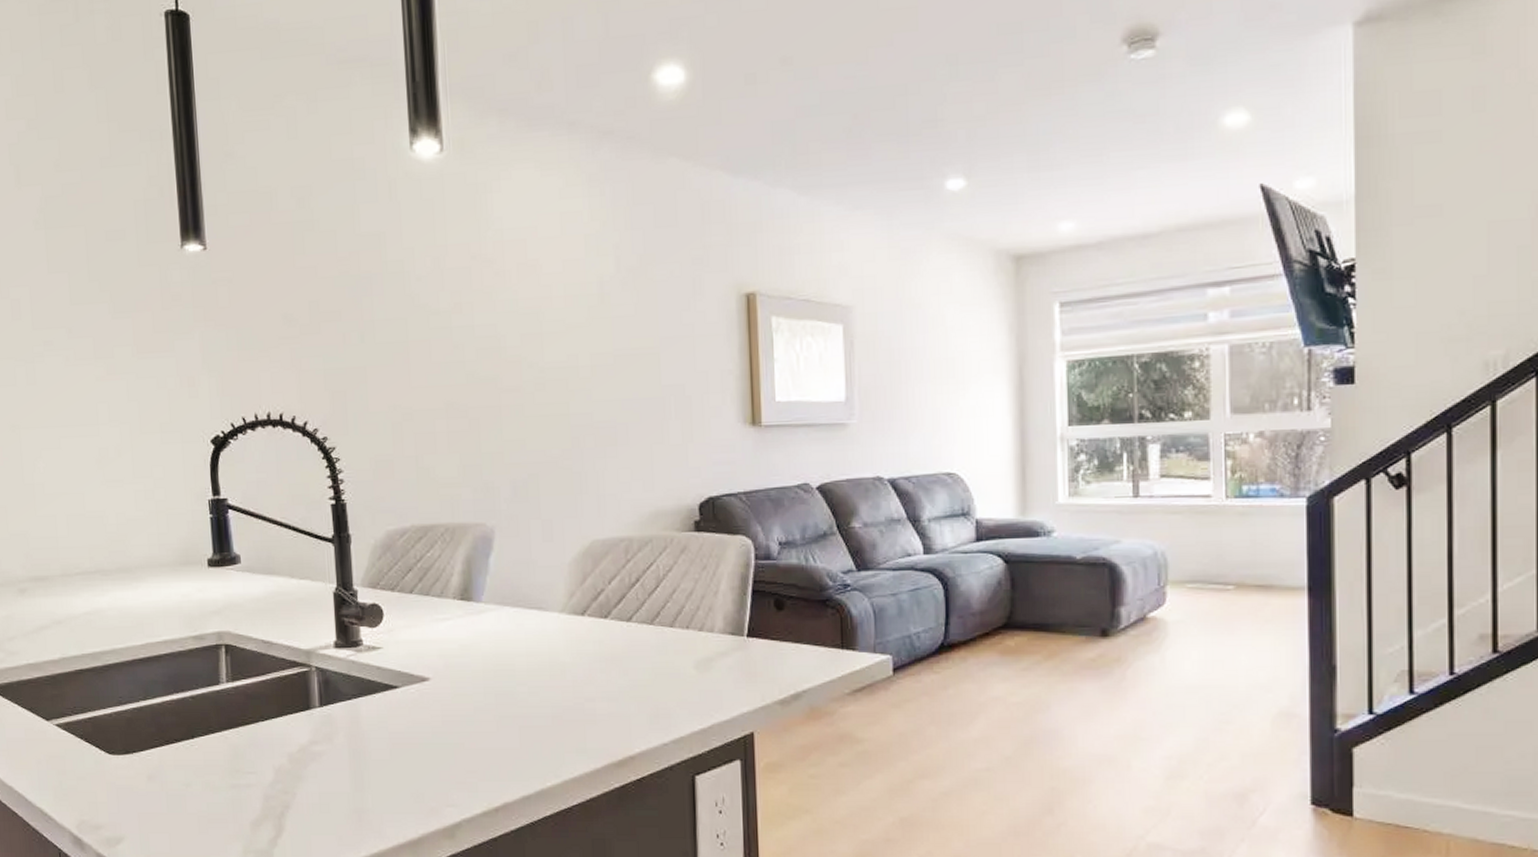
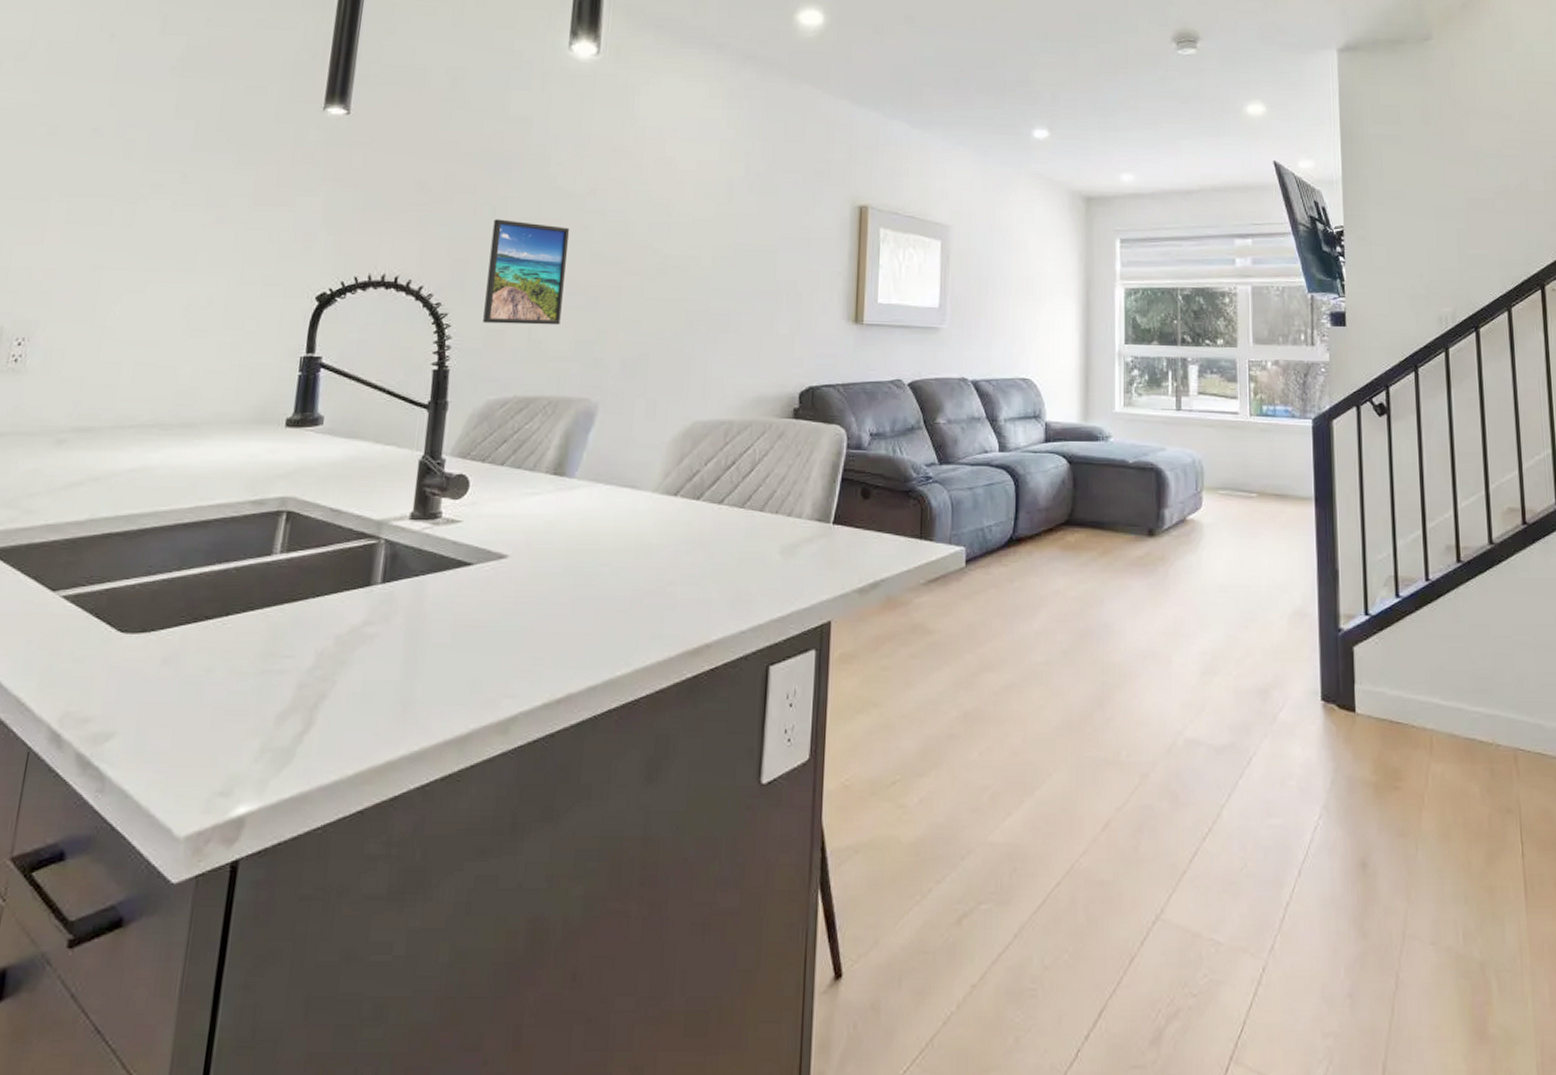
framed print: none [364,345,445,455] -> present [483,219,570,325]

